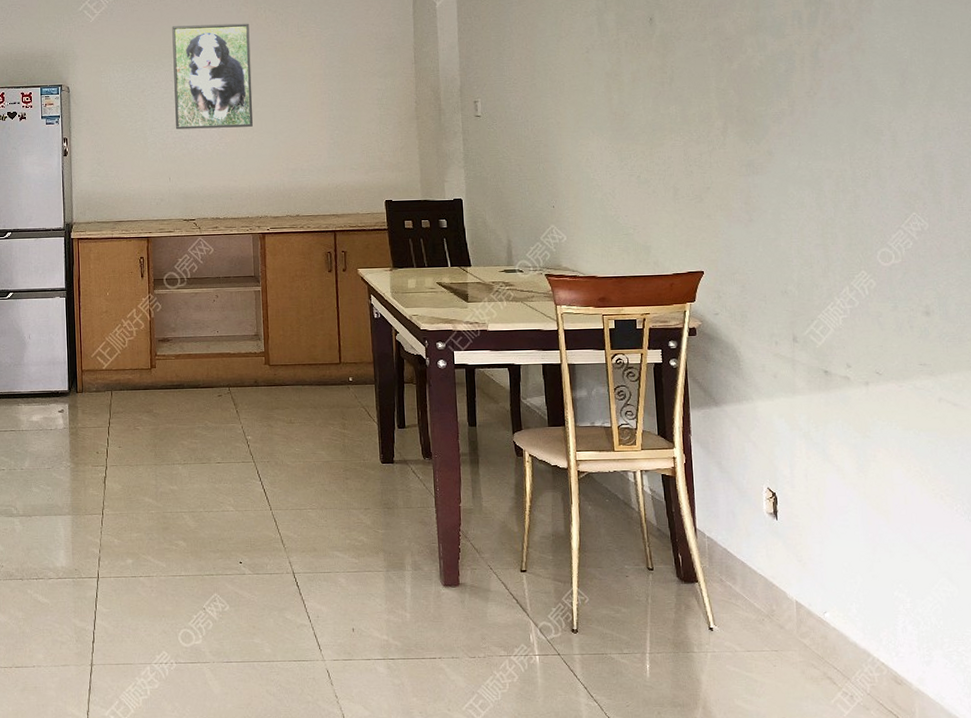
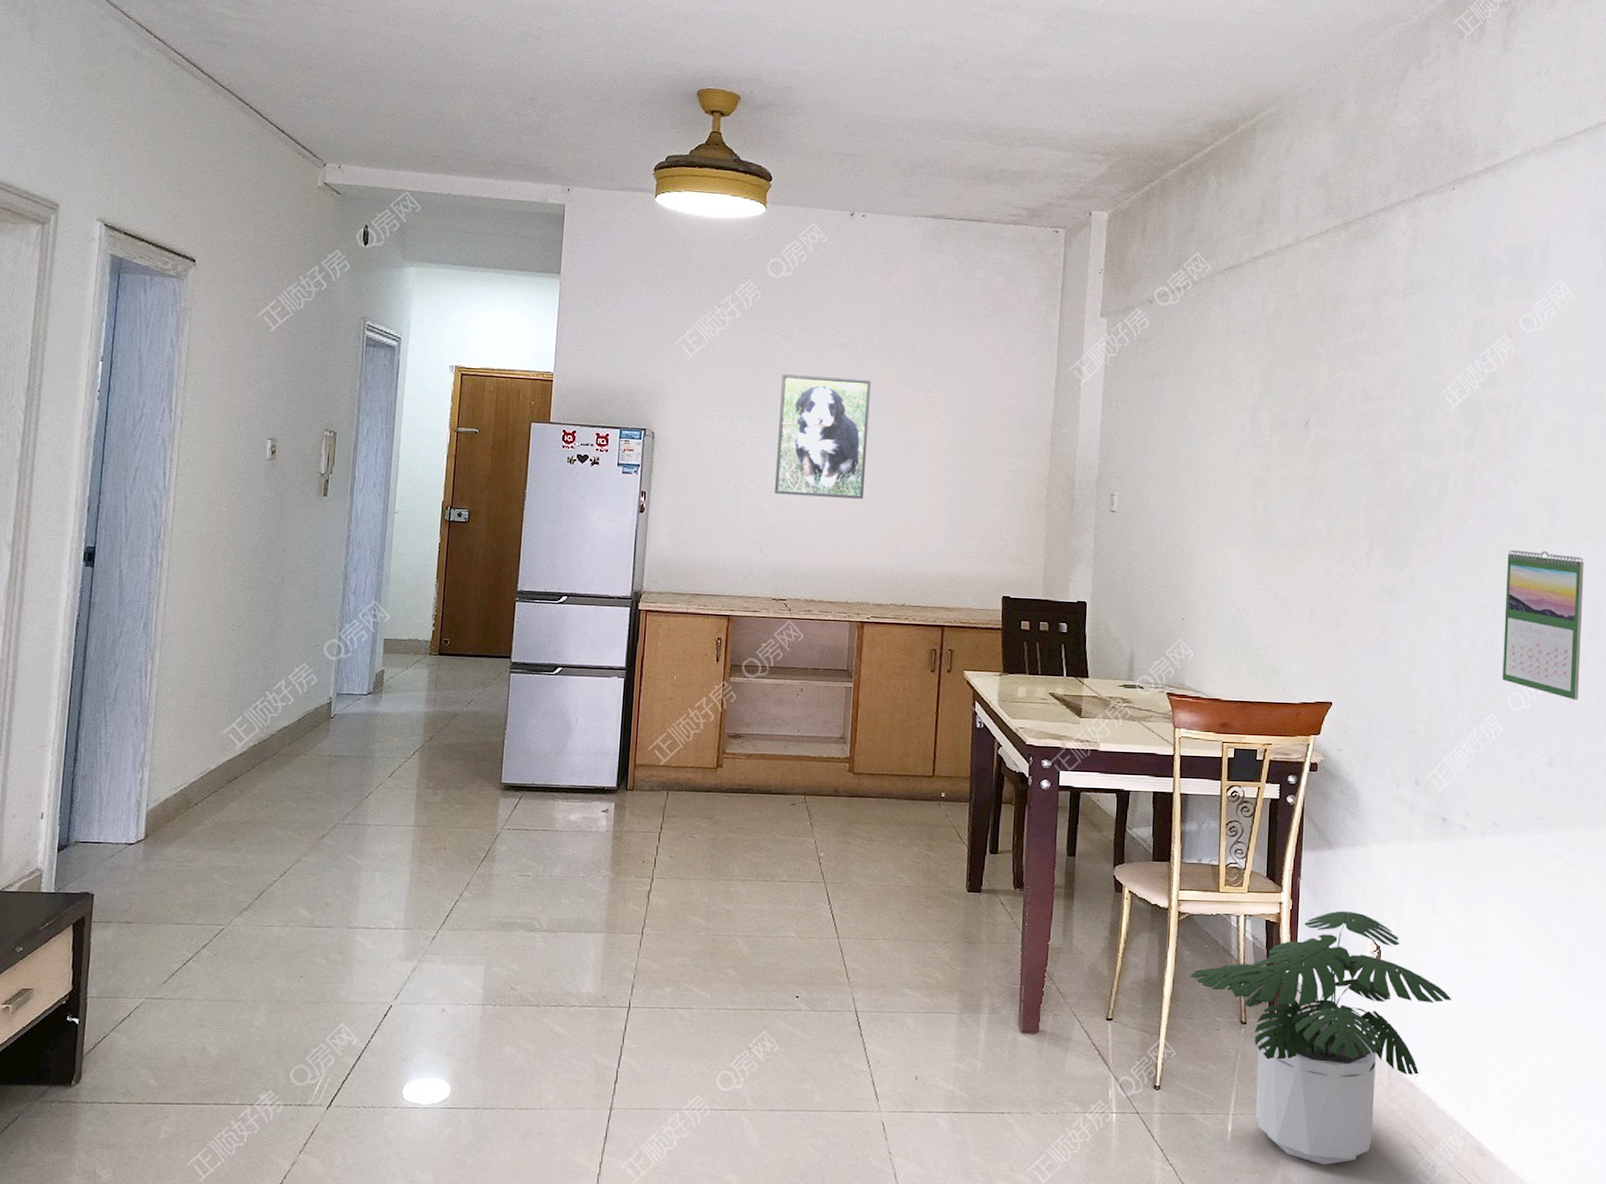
potted plant: none [595,462,853,698] -> present [1190,910,1452,1165]
calendar: none [862,114,950,252] -> present [1502,549,1584,701]

